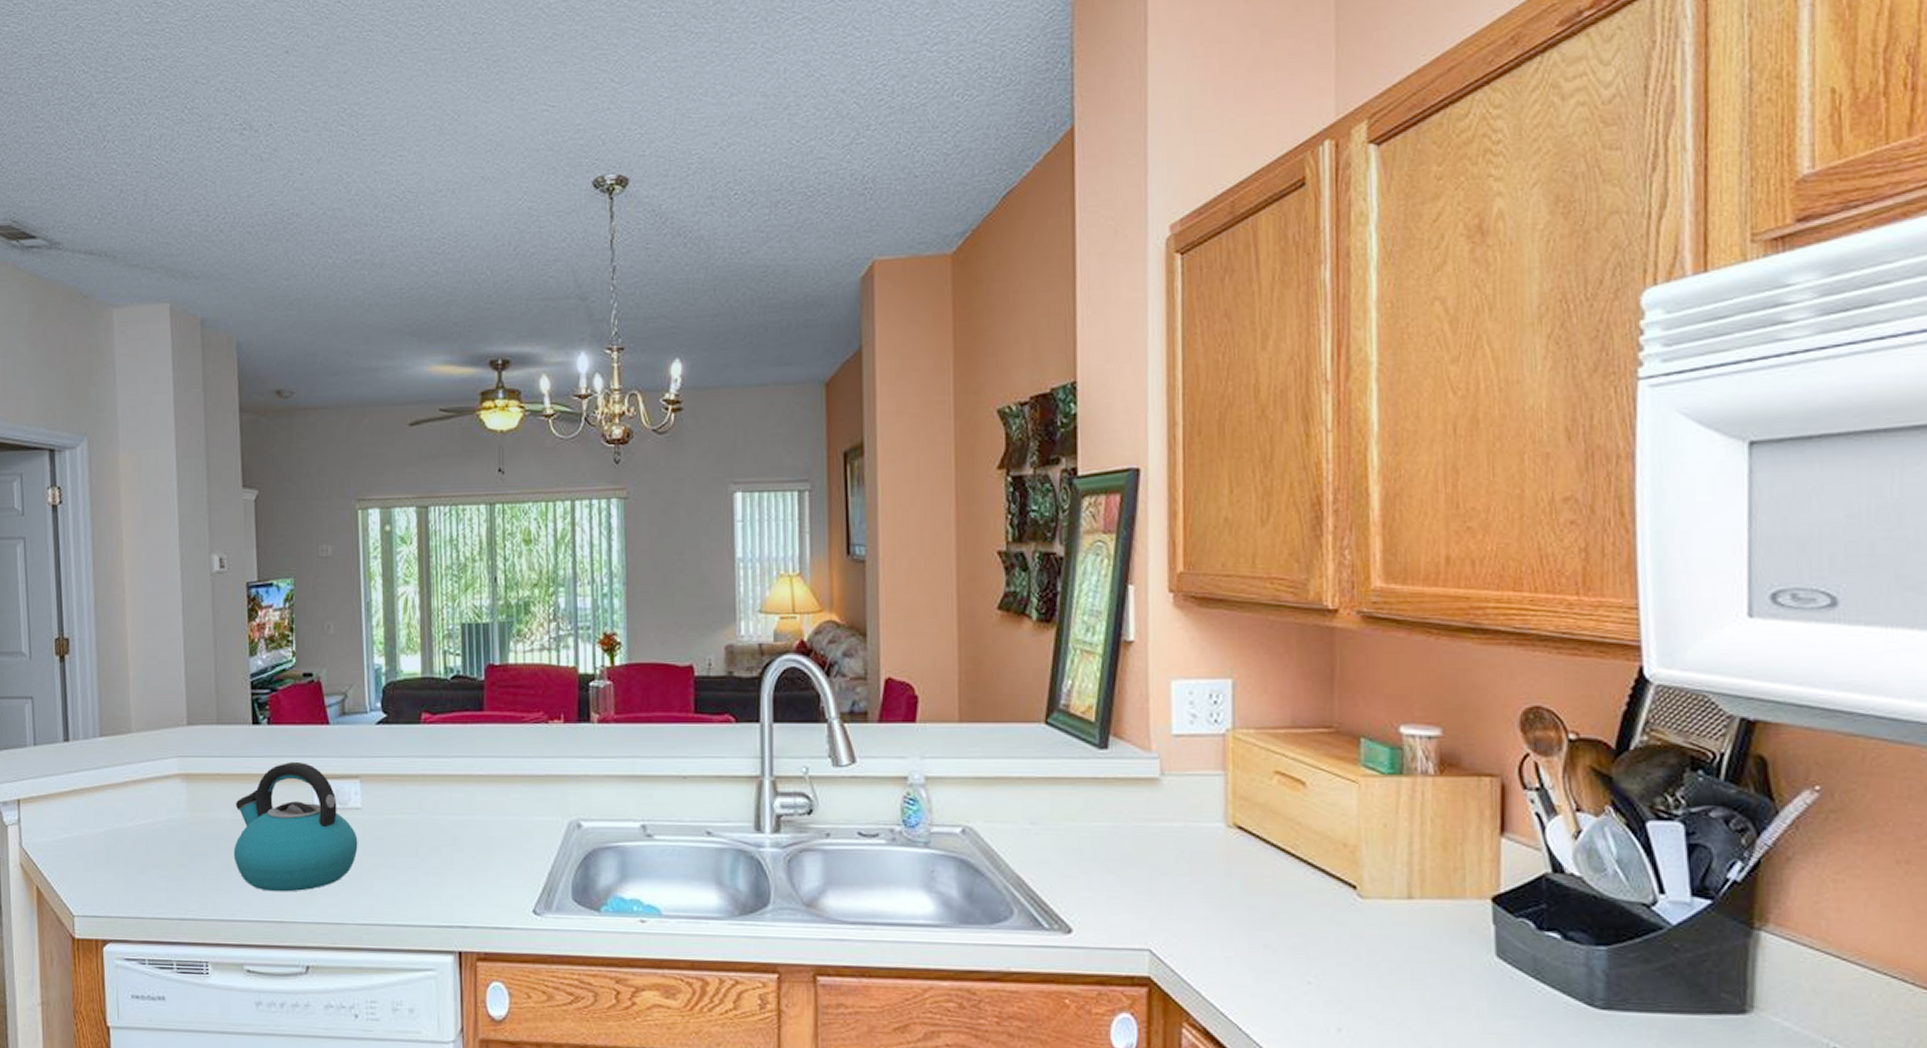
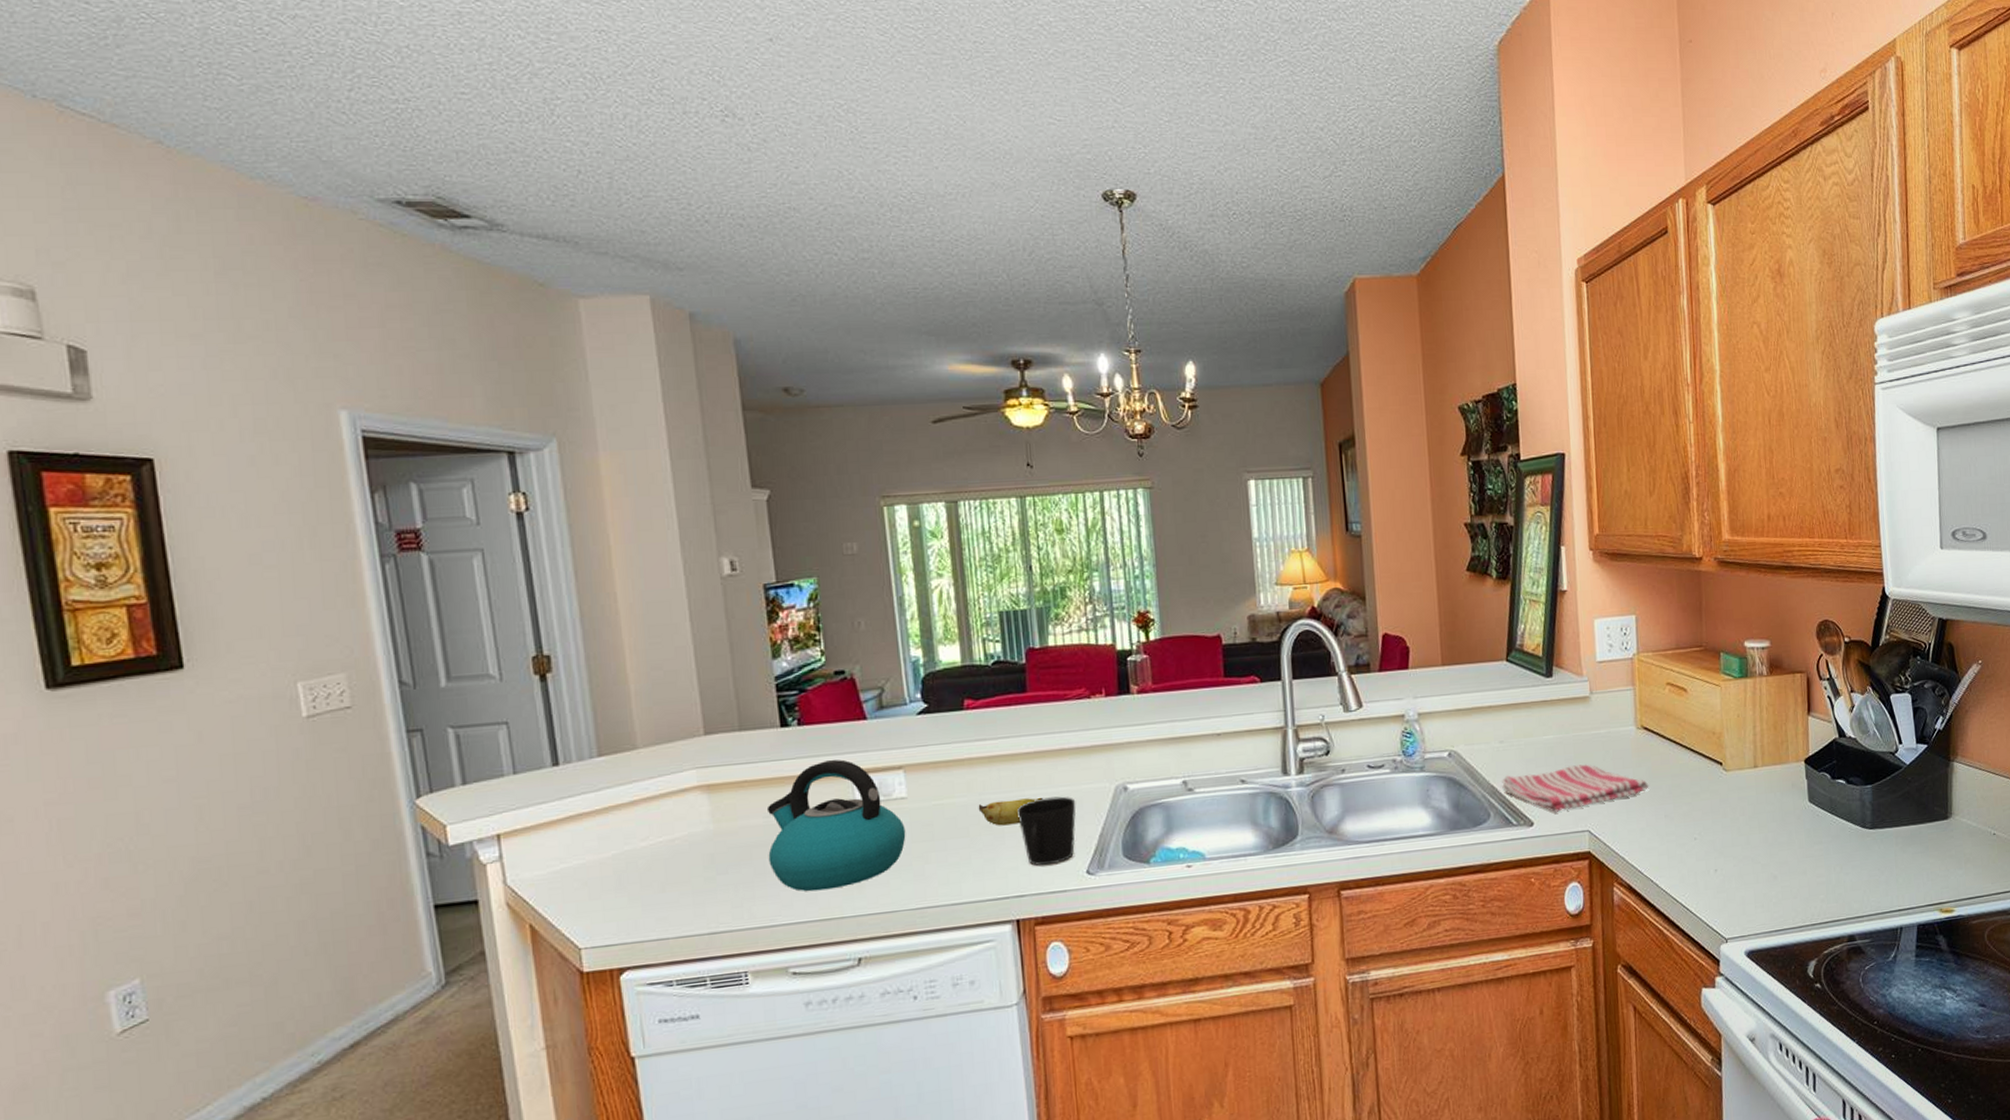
banana: none [428,823,493,850] -> present [978,797,1043,826]
cup: none [467,825,527,899] -> present [1017,796,1077,866]
dish towel: none [1031,864,1242,920] -> present [1502,764,1649,812]

